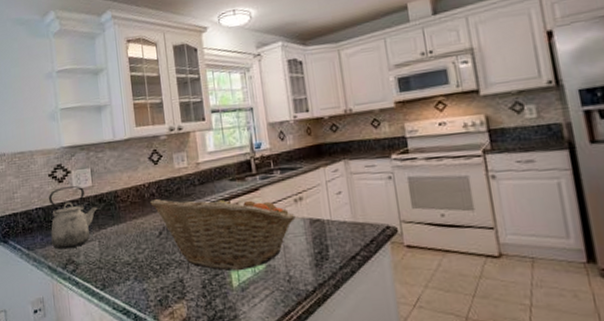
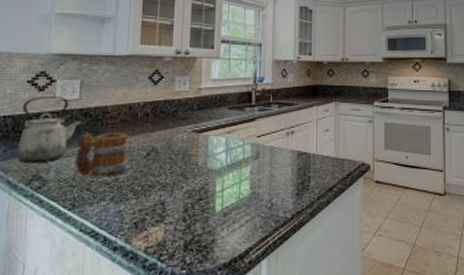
mug: none [98,214,143,260] -> present [75,132,128,178]
fruit basket: present [150,193,296,271] -> none [142,118,285,197]

